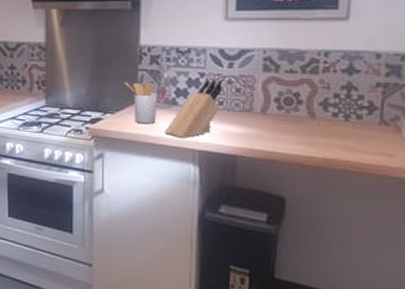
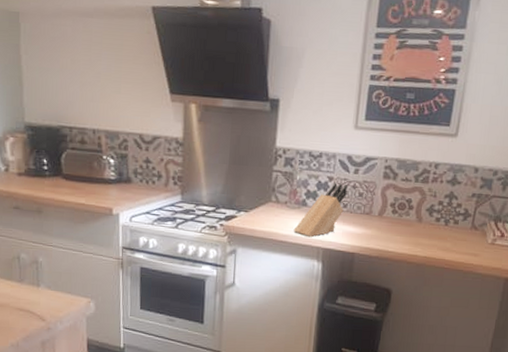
utensil holder: present [124,81,158,124] -> none [259,182,290,223]

